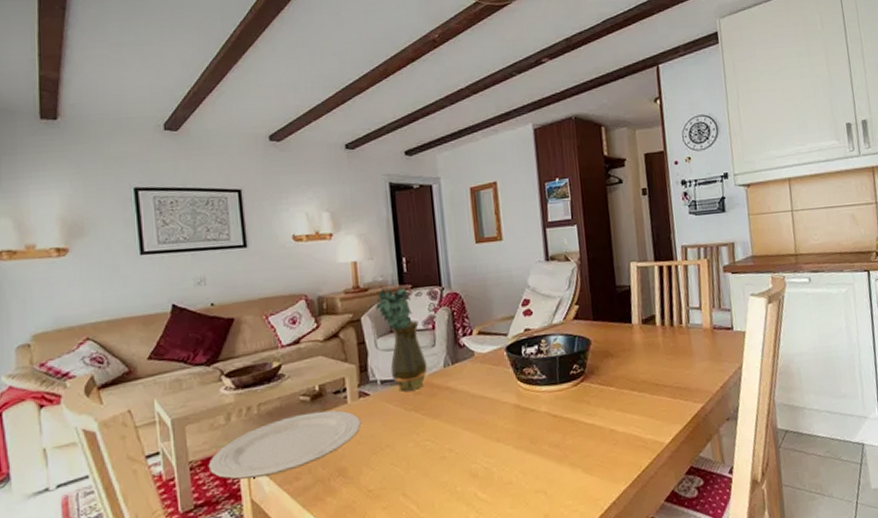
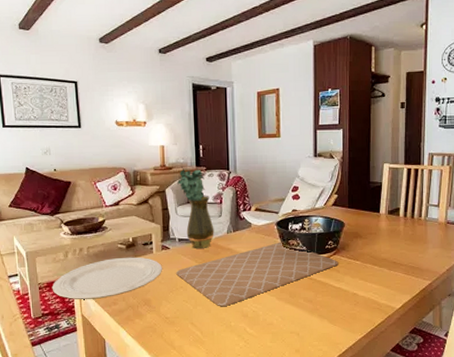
placemat: none [379,371,588,466] -> present [176,242,338,306]

